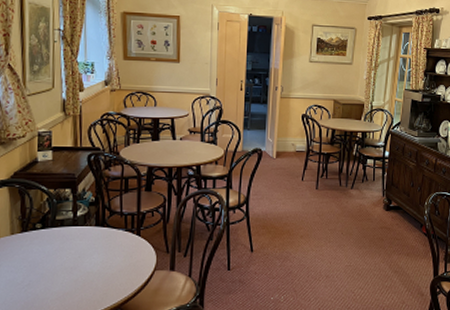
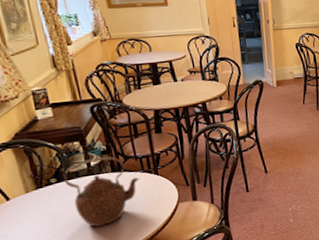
teapot: none [48,209,121,283] -> present [63,156,140,227]

